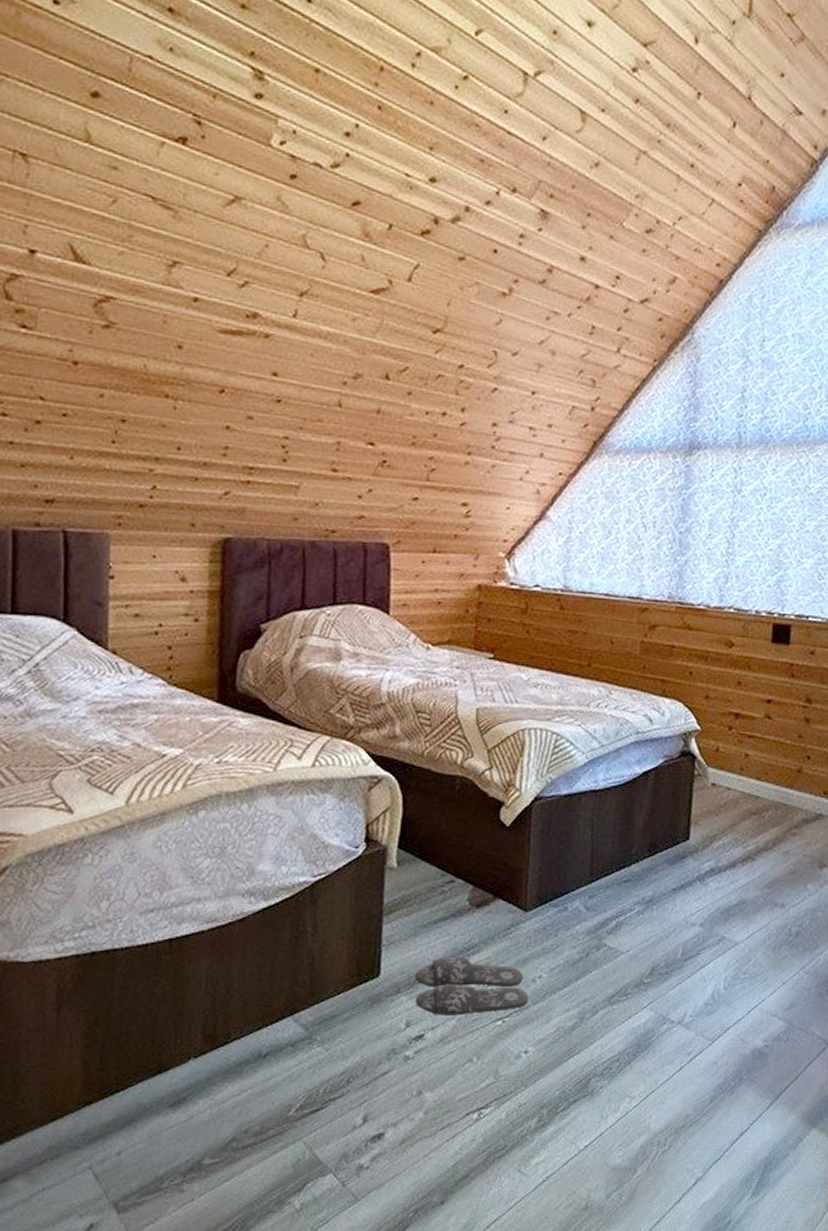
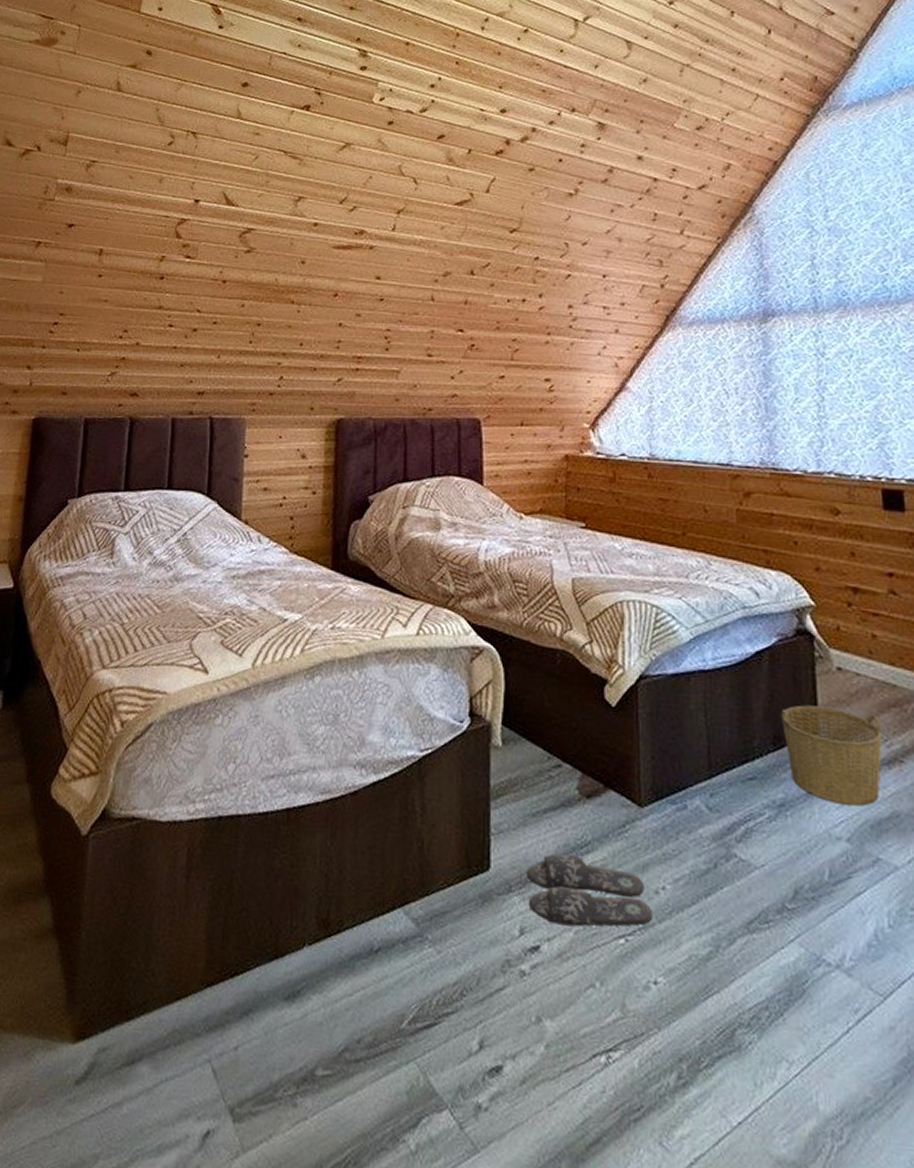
basket: none [658,816,742,897] -> present [780,705,882,806]

